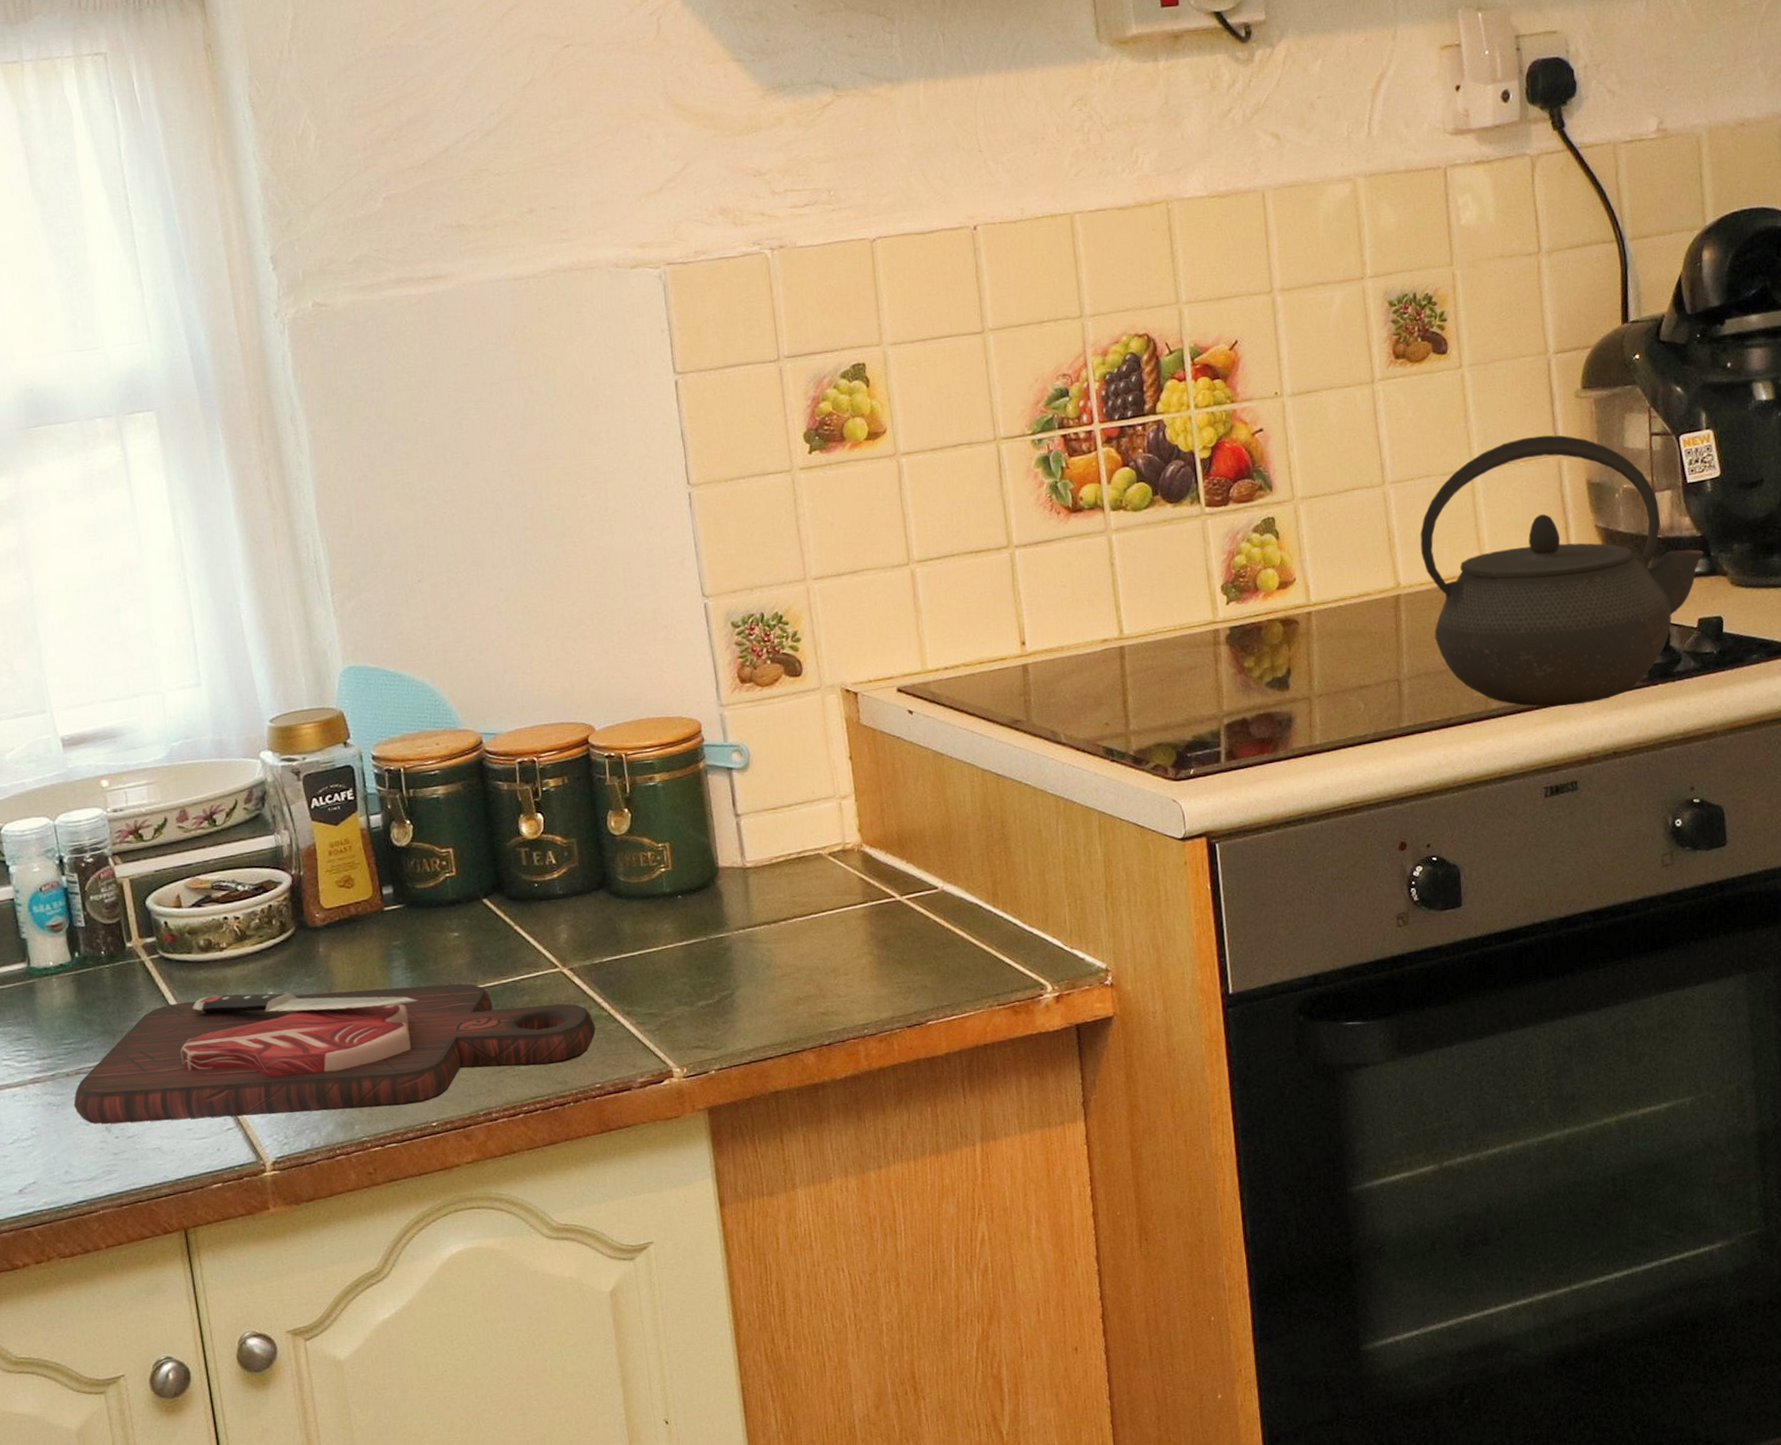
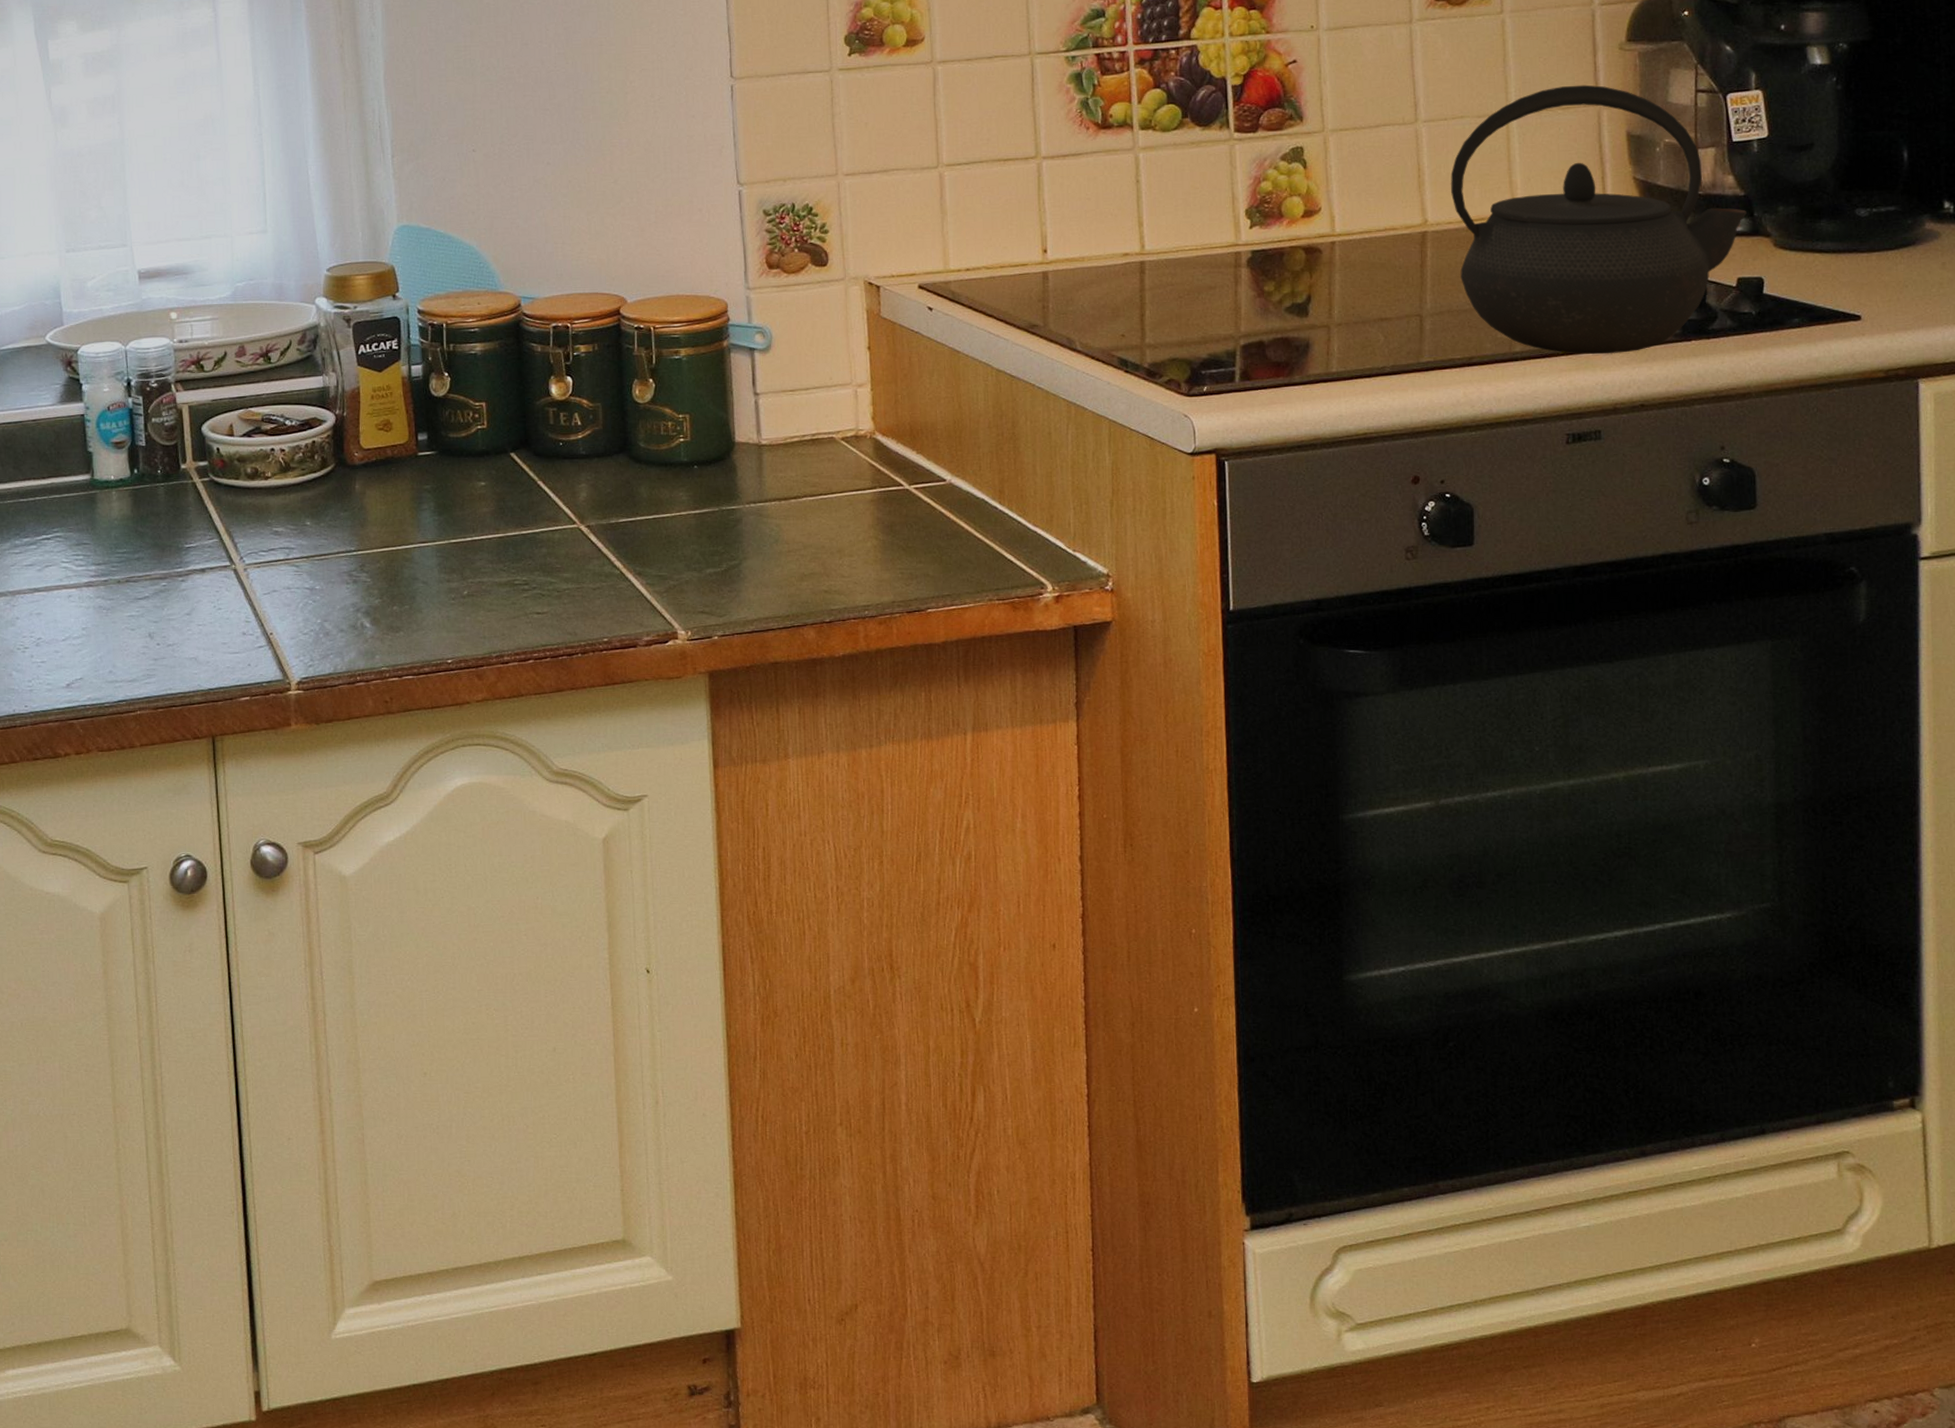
cutting board: present [73,983,596,1124] -> none [122,520,607,641]

